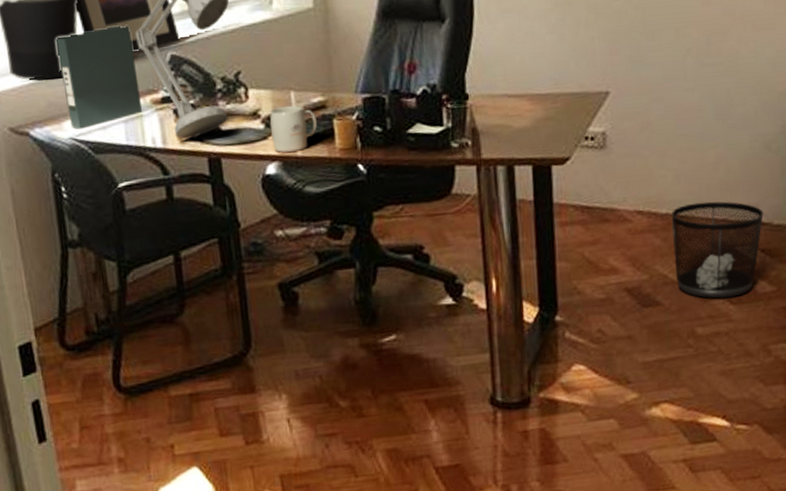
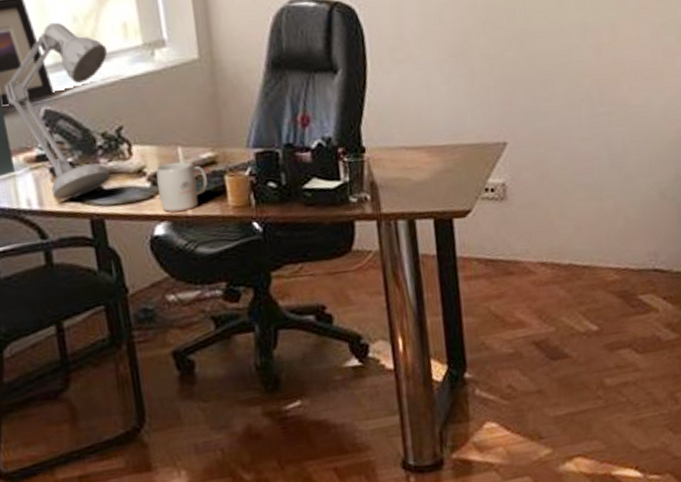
waste bin: present [671,201,764,299] -> none [574,250,663,349]

